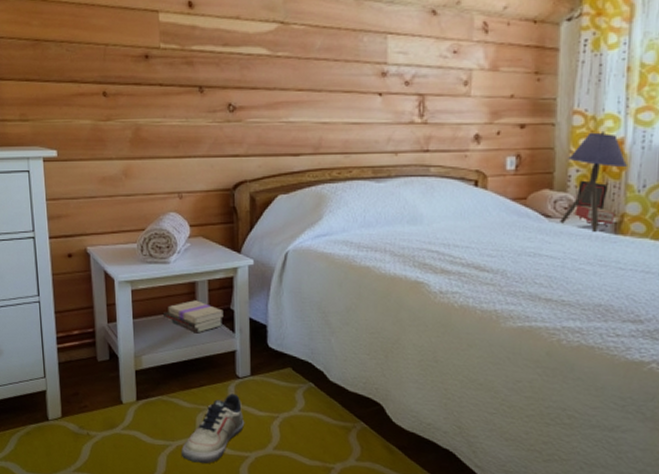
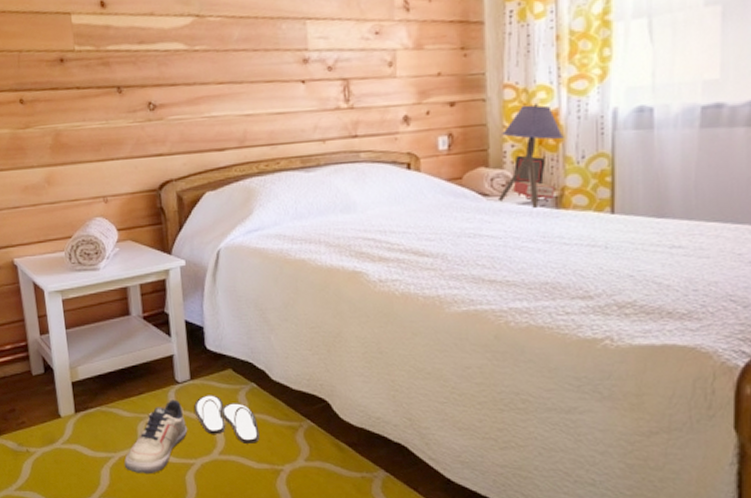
books: present [164,300,224,334] -> none [96,306,159,340]
slippers: none [253,391,314,441] -> present [194,395,260,444]

